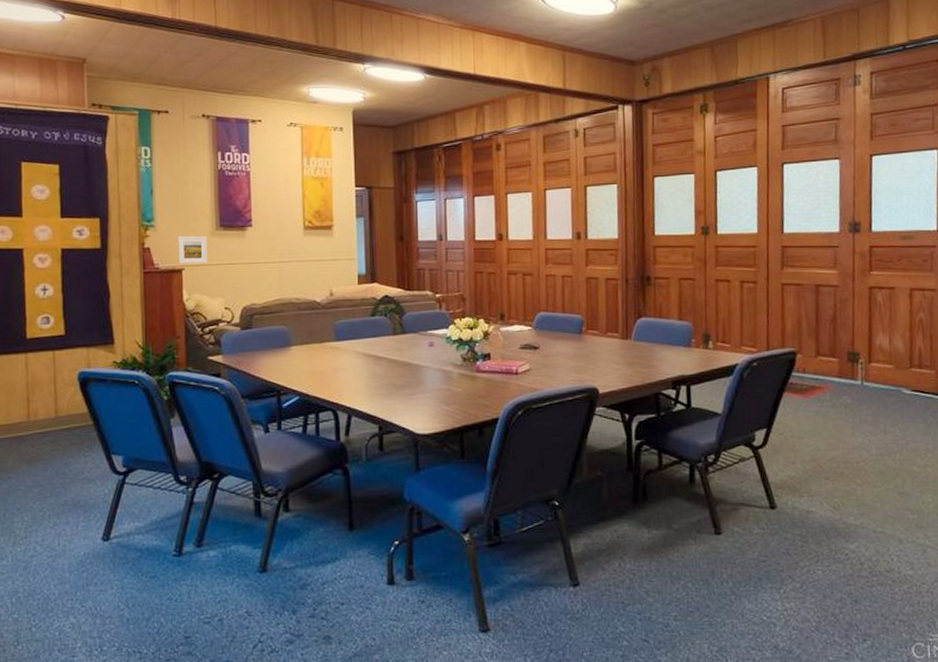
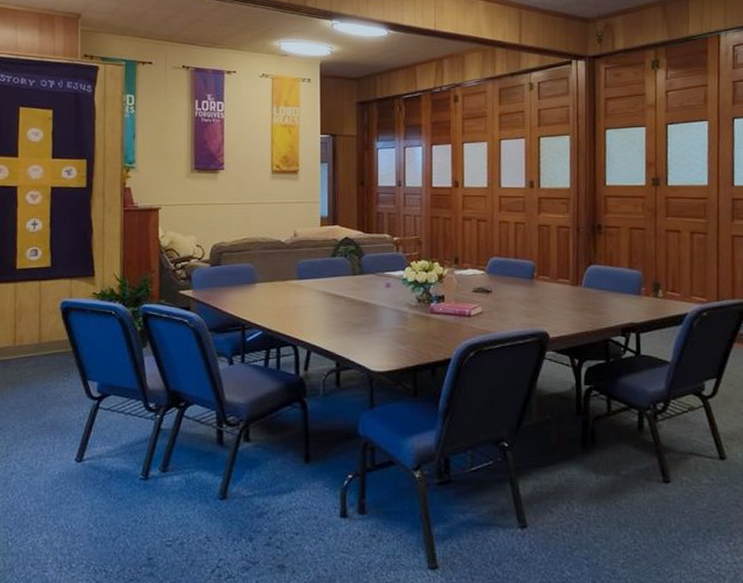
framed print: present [178,235,208,264] -> none [156,177,183,203]

